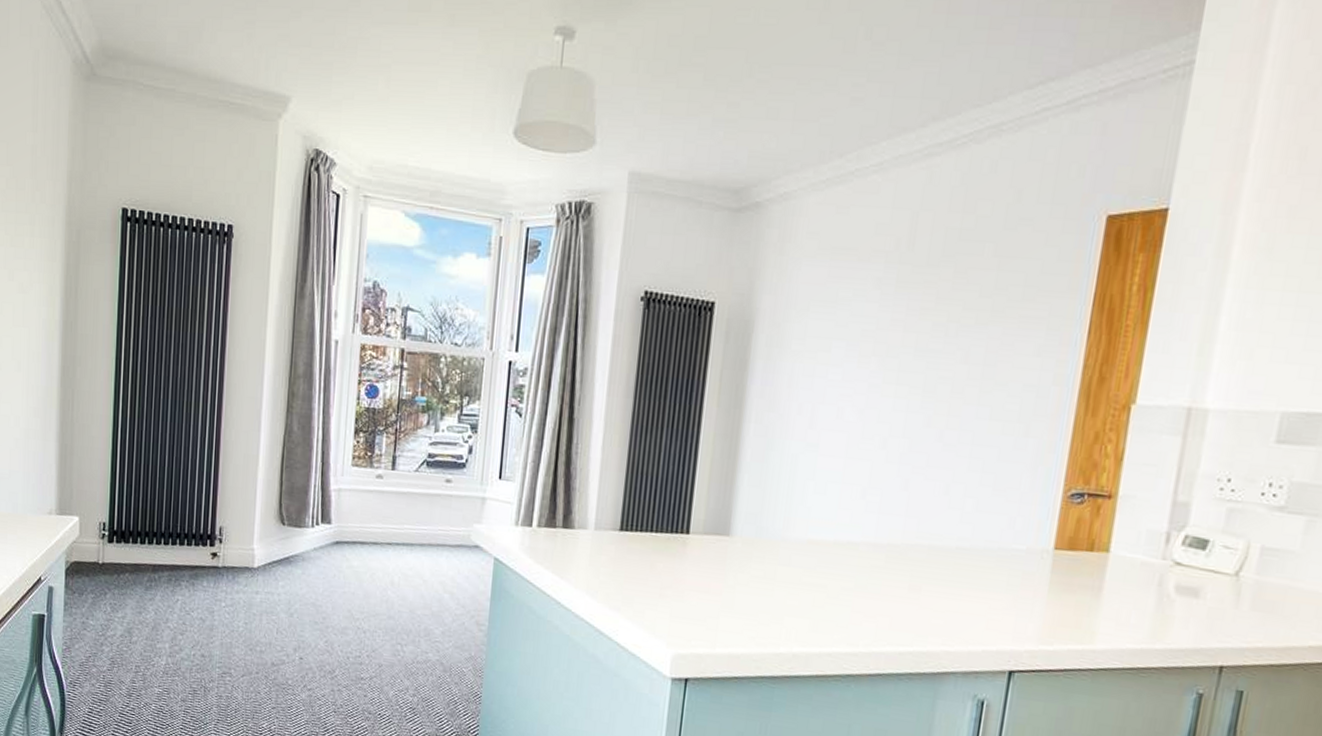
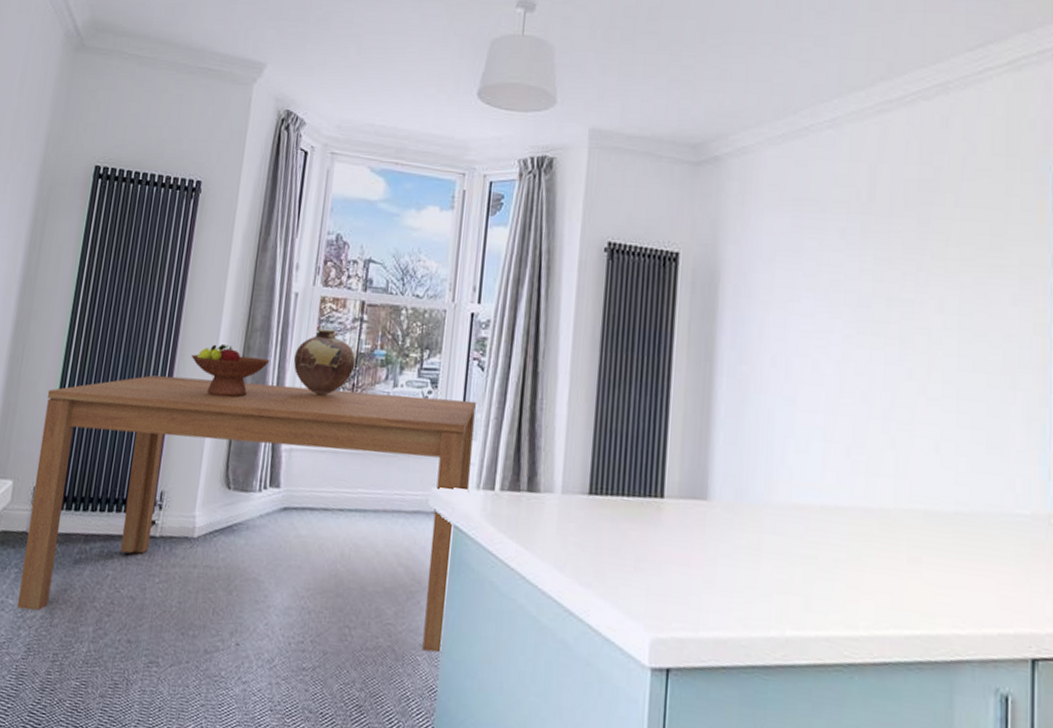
dining table: none [97,420,515,666] -> present [16,375,477,654]
fruit bowl: none [237,389,315,441] -> present [191,343,270,397]
vase: none [337,375,398,440] -> present [293,328,356,396]

